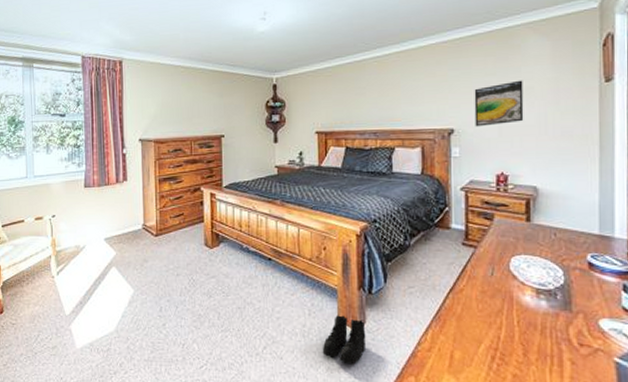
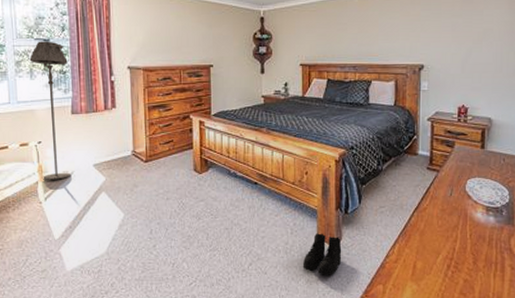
floor lamp: none [46,116,82,254] -> present [29,41,70,180]
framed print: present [474,80,524,127] -> none [442,22,484,63]

